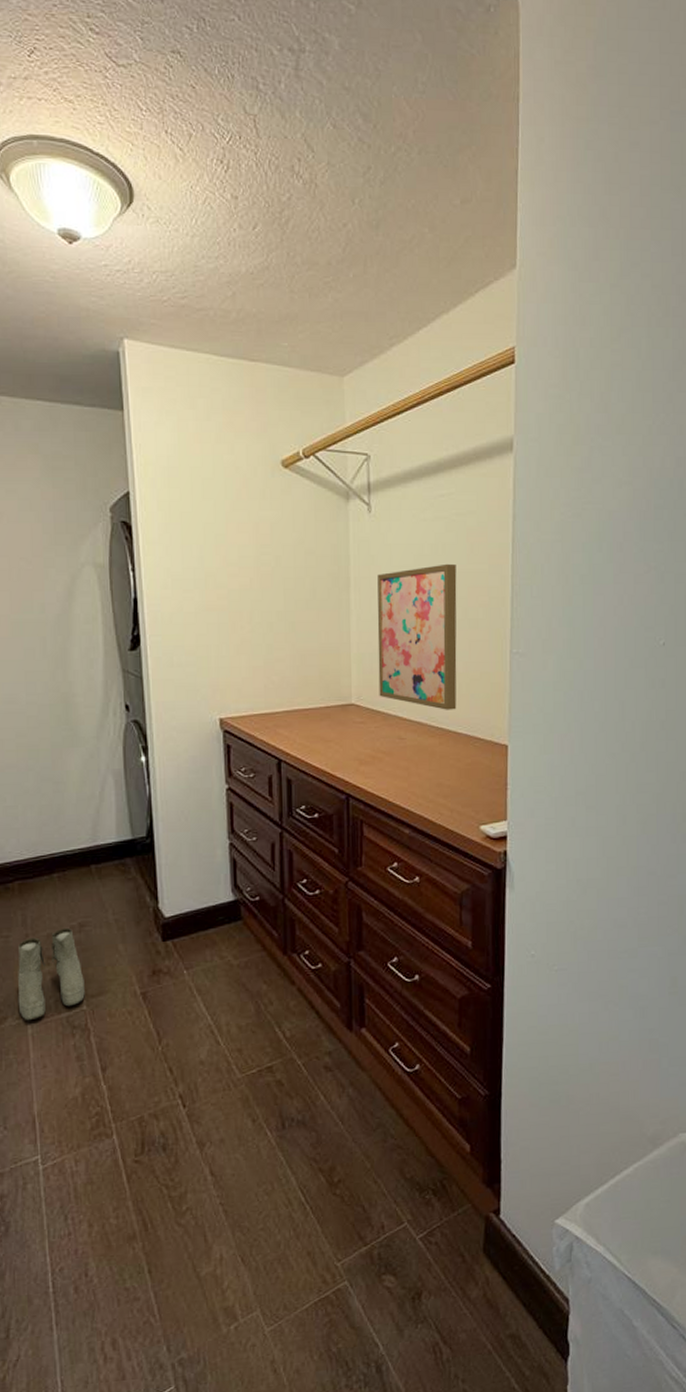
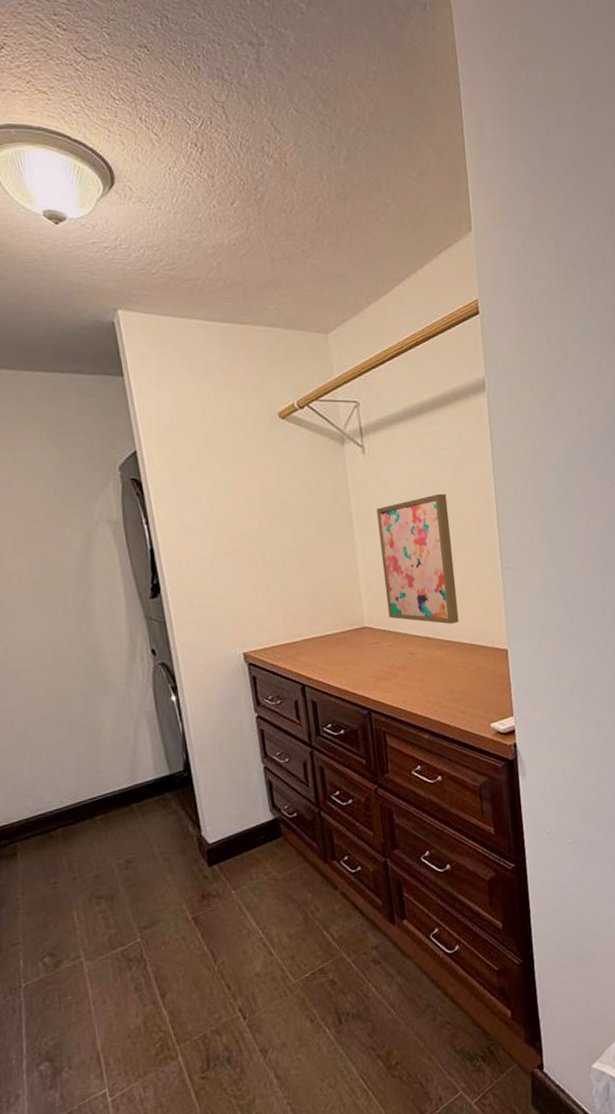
boots: present [18,927,85,1021] -> none [67,866,138,962]

